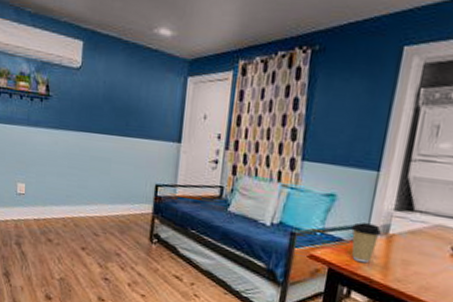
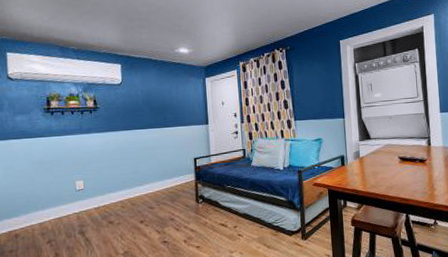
coffee cup: present [351,222,382,264] -> none [336,153,356,181]

